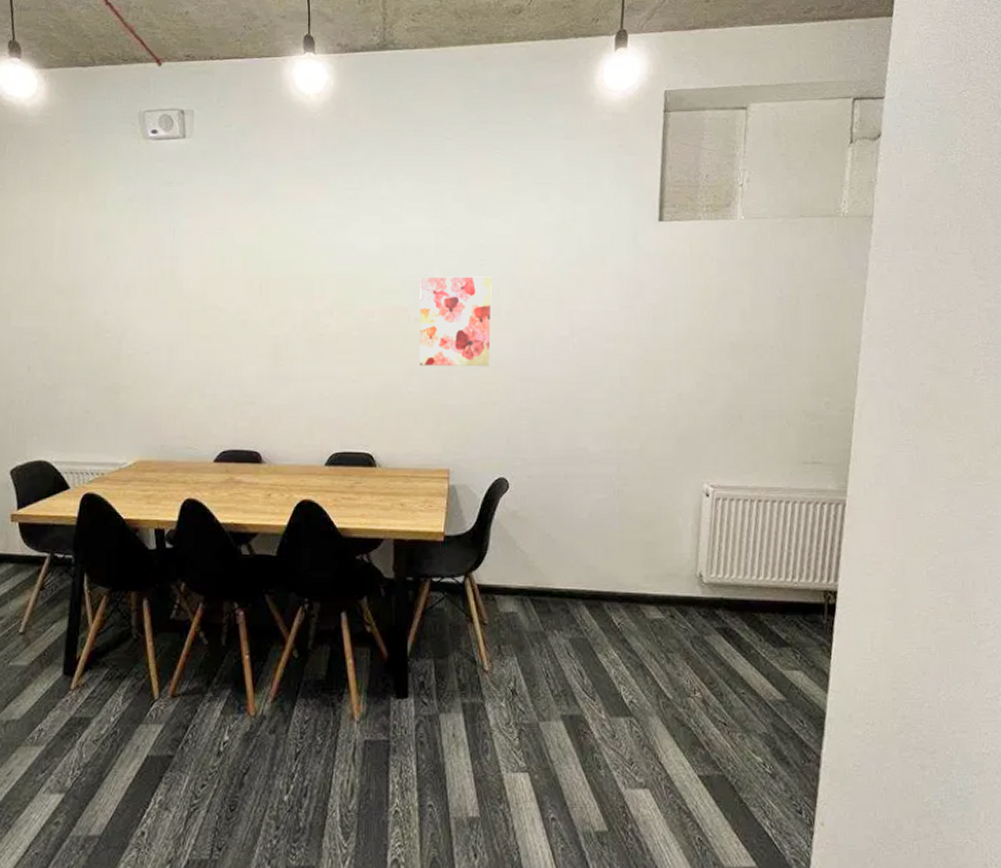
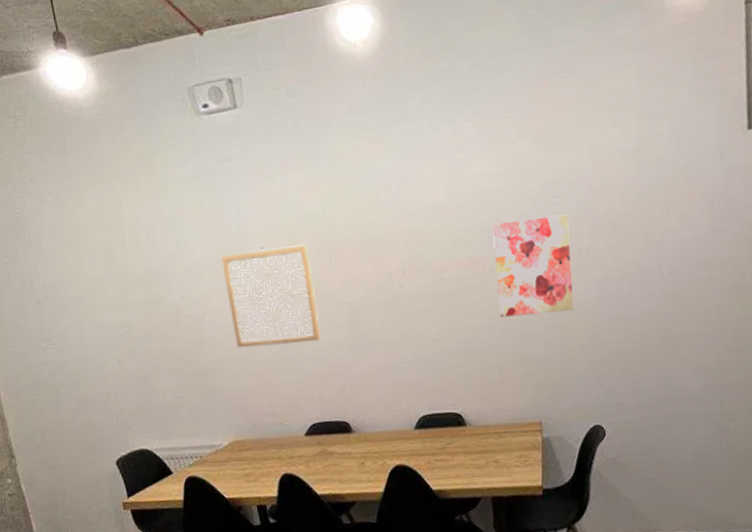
wall art: none [150,272,242,370] -> present [221,244,321,348]

